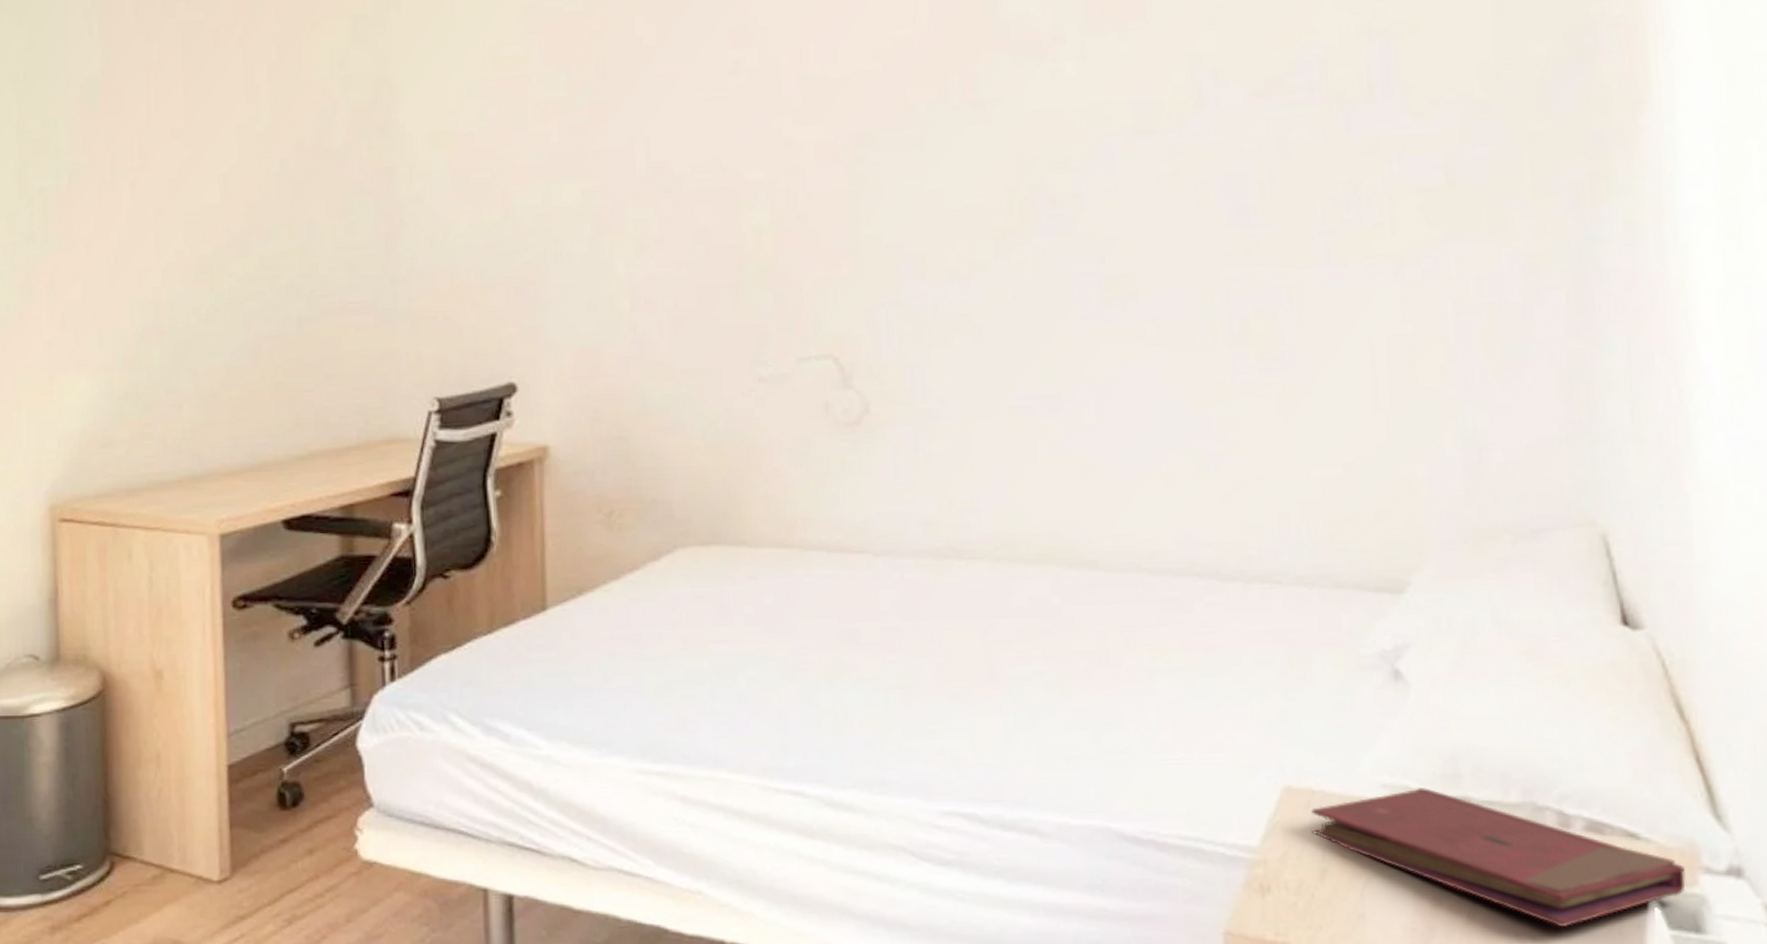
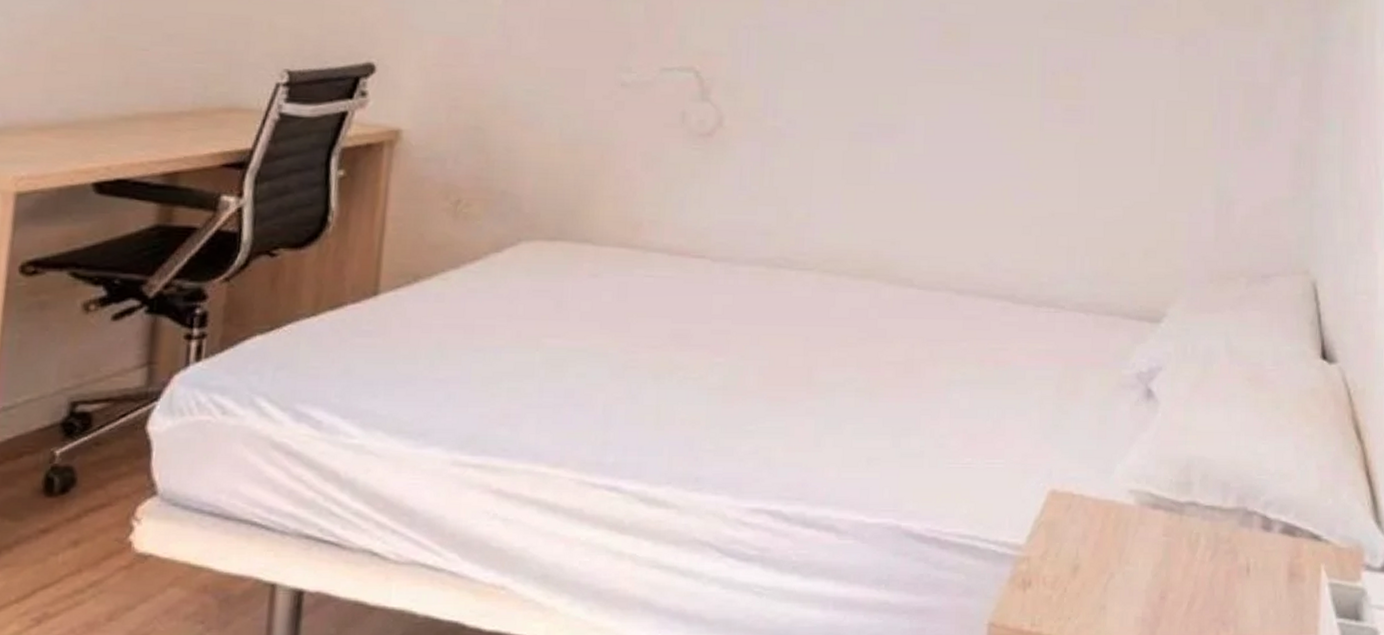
book: present [1311,788,1686,927] -> none [1069,494,1352,616]

